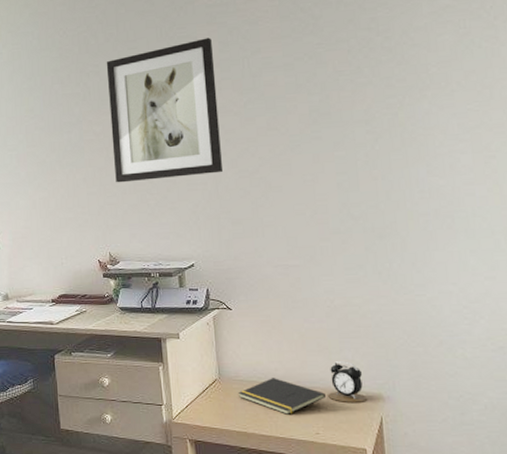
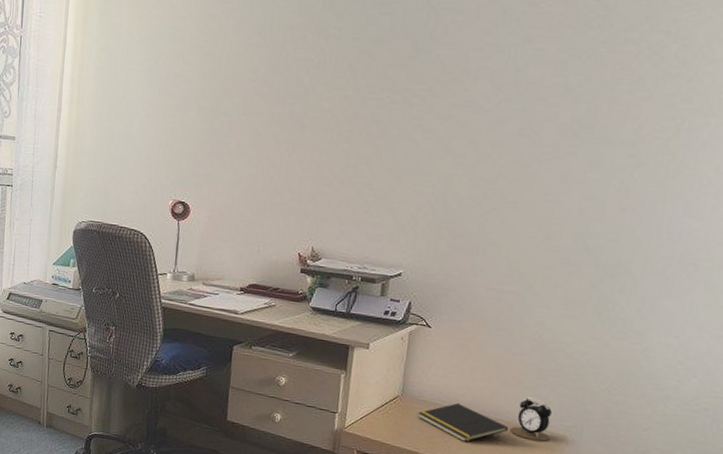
wall art: present [106,37,222,183] -> none [334,14,480,177]

